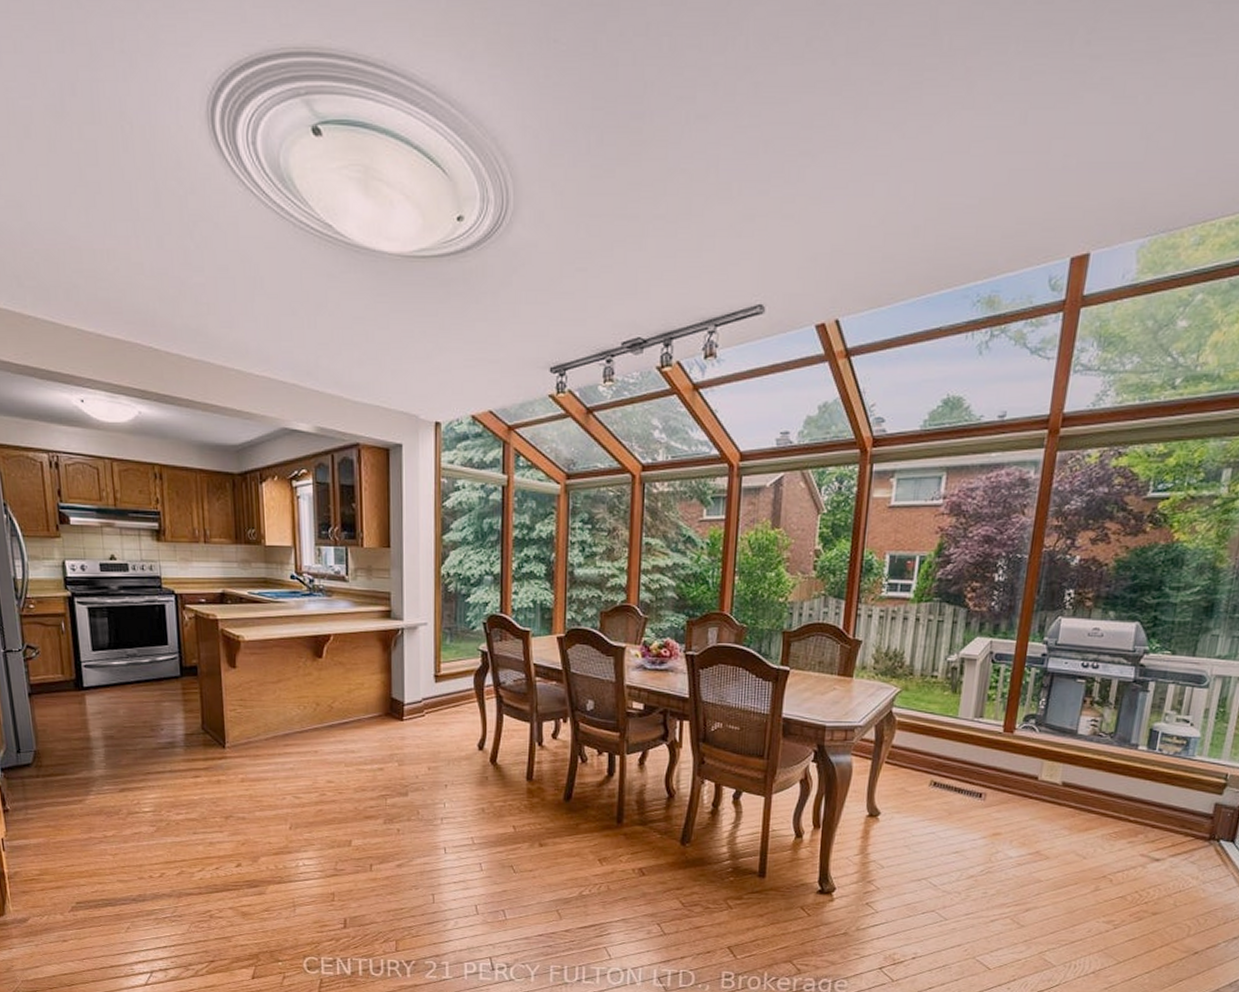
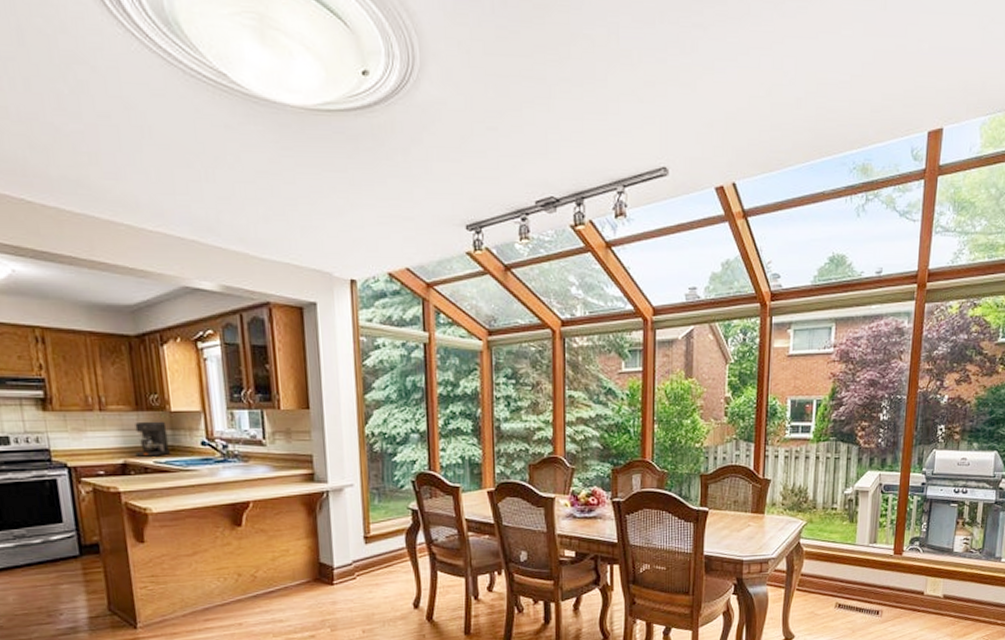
coffee maker: none [232,554,264,588] -> present [135,421,171,457]

